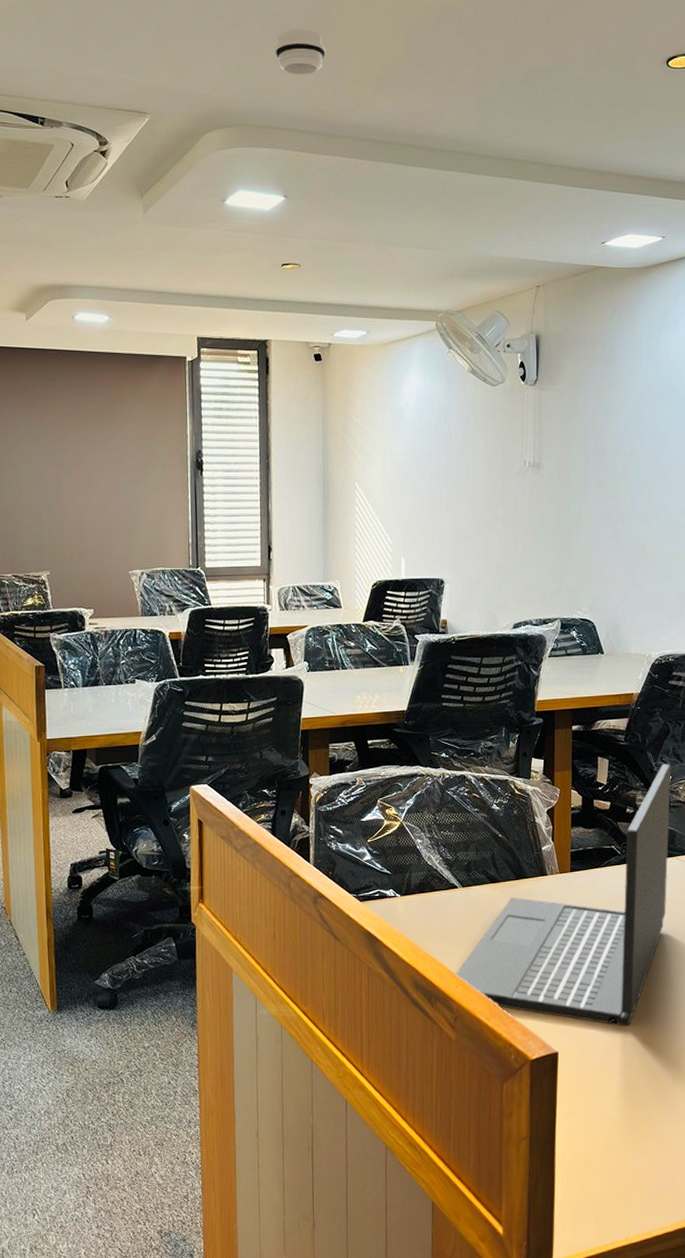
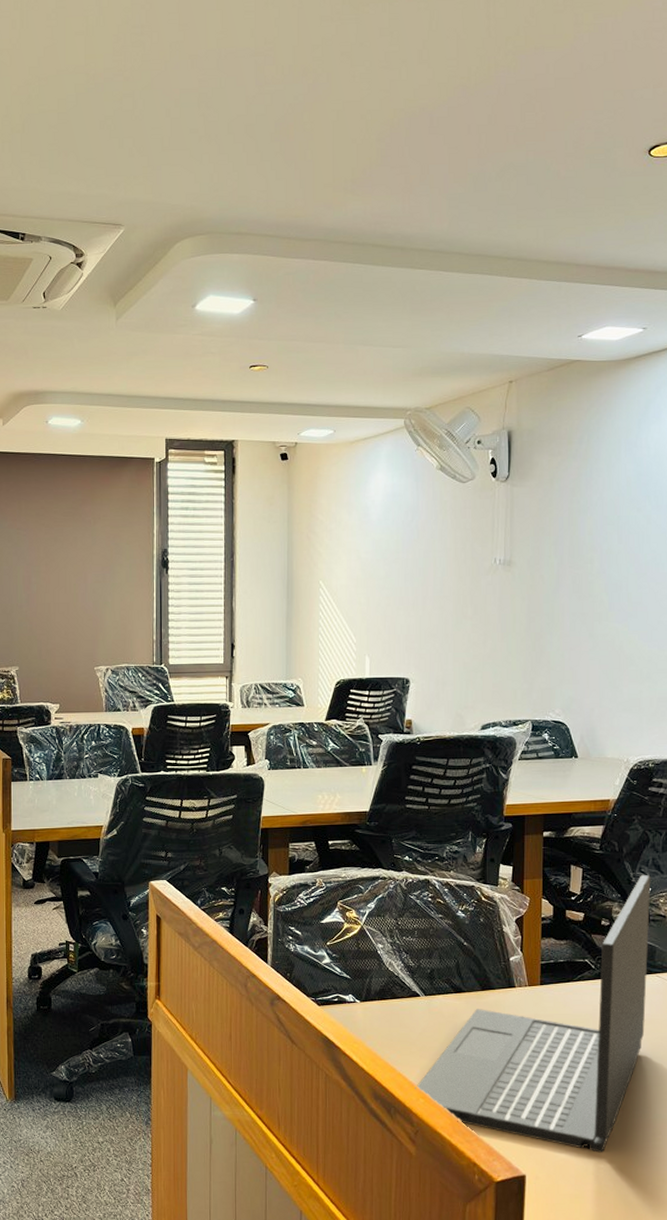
smoke detector: present [275,29,326,76] -> none [247,137,297,183]

